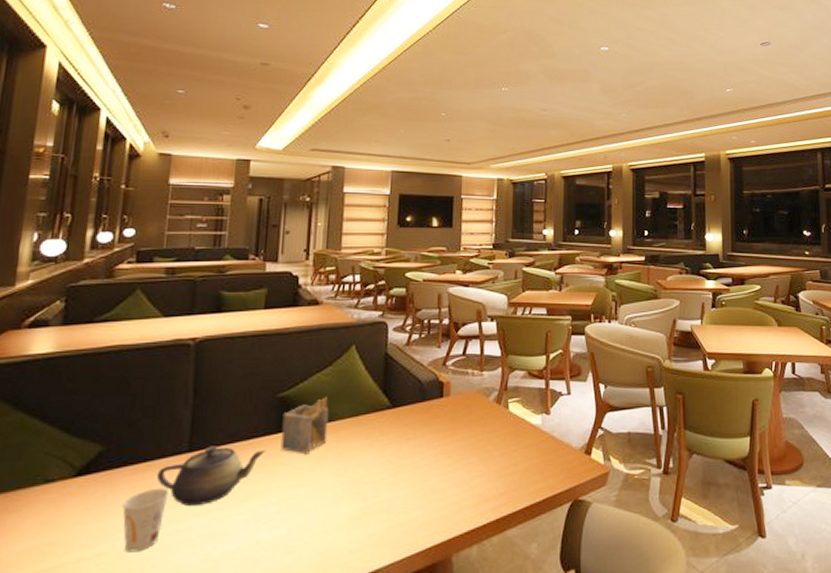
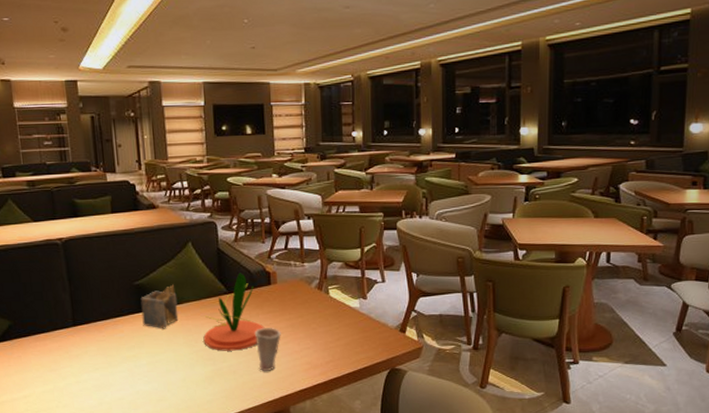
cup: present [122,488,169,553] -> none [34,352,66,396]
teapot: present [157,446,266,507] -> none [54,322,132,366]
plant: none [354,382,431,482] -> present [203,272,265,351]
cup: none [418,451,450,508] -> present [254,328,281,371]

